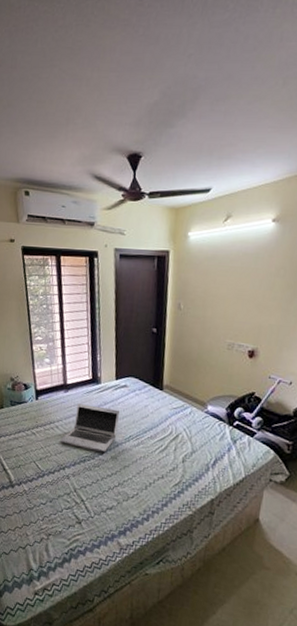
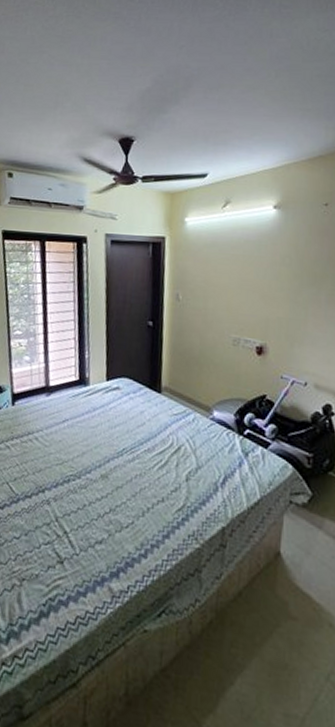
laptop: present [60,403,119,453] -> none [39,409,111,470]

